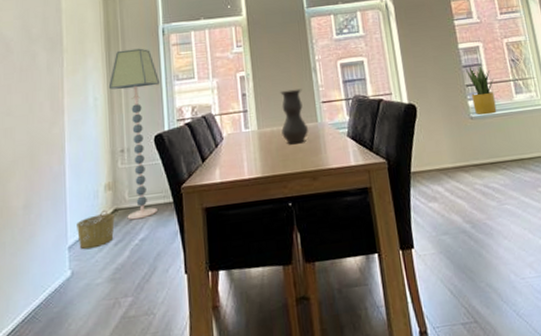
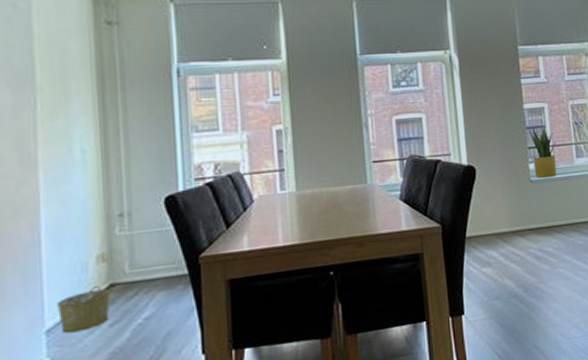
floor lamp: present [108,48,159,220] -> none [102,91,172,297]
vase: present [279,88,309,145] -> none [323,146,357,208]

